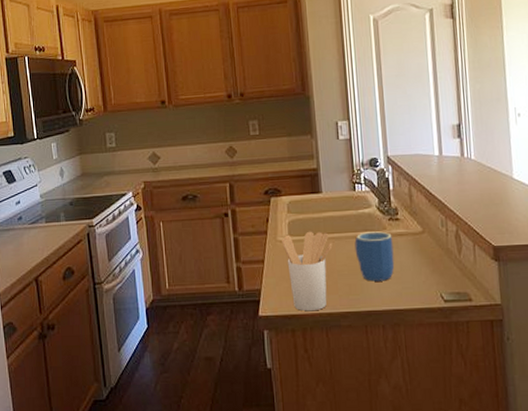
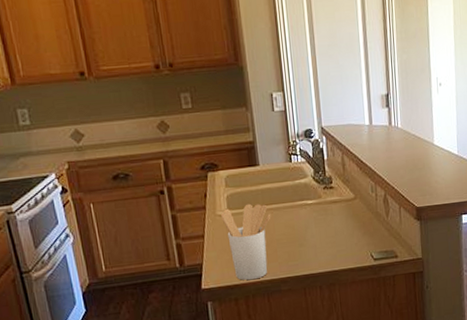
mug: present [354,231,395,282] -> none [292,200,330,248]

